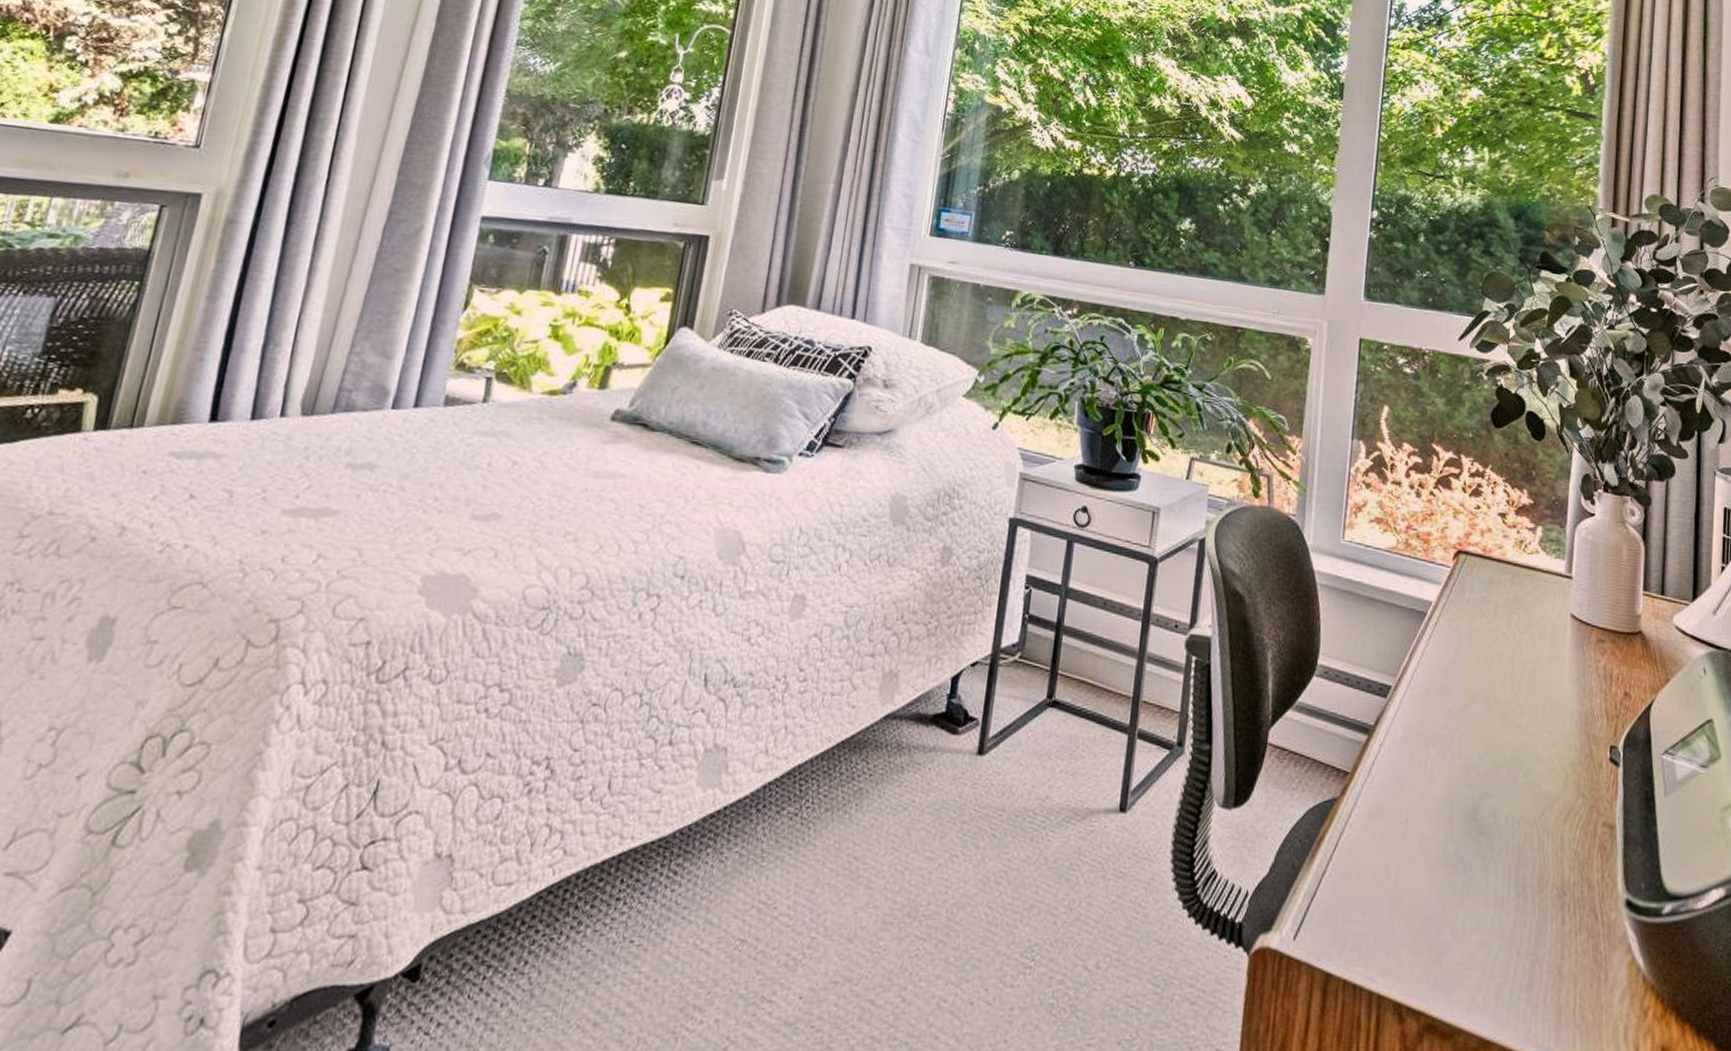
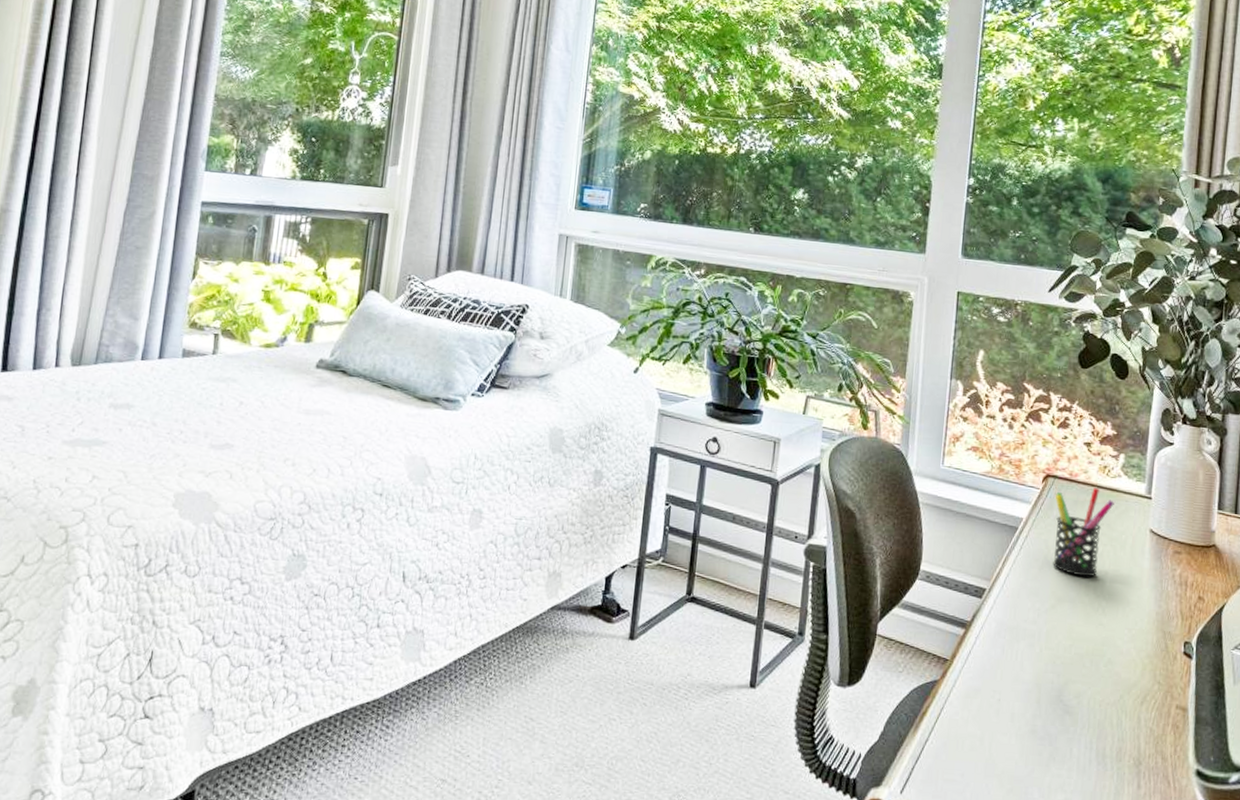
pen holder: none [1465,564,1532,671] -> present [1053,487,1114,577]

